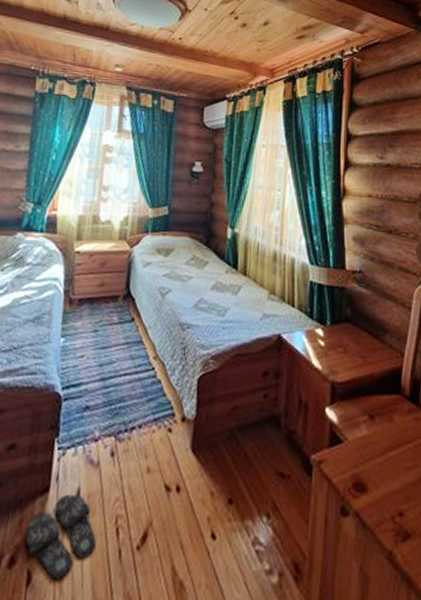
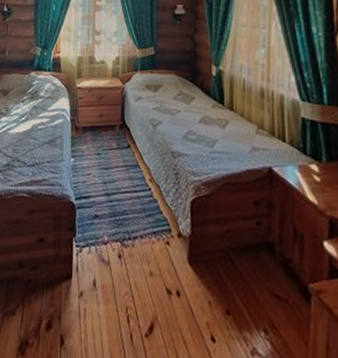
slippers: present [25,493,96,580] -> none [57,282,111,348]

